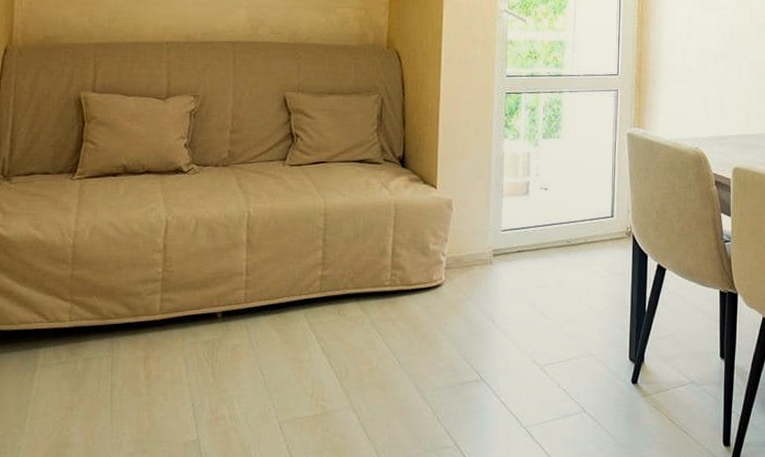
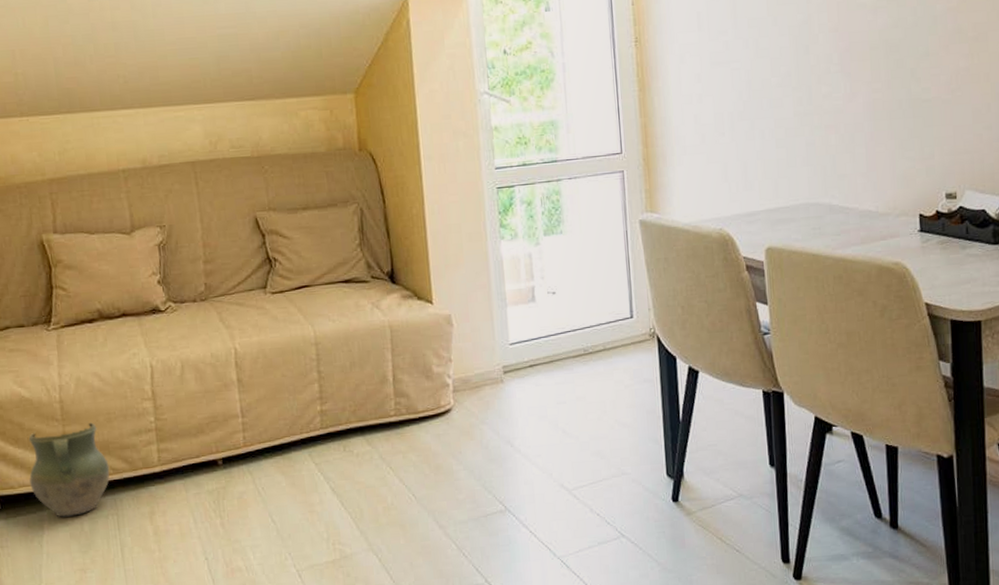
ceramic jug: none [31,268,112,355] -> present [28,422,110,517]

